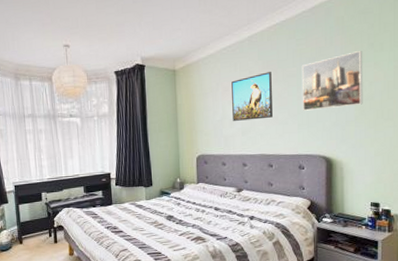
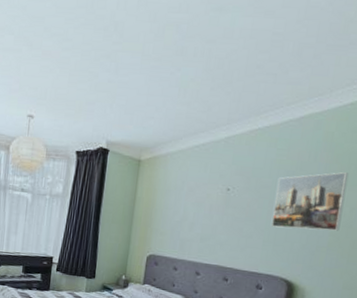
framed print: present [231,72,273,121] -> none [193,178,244,228]

